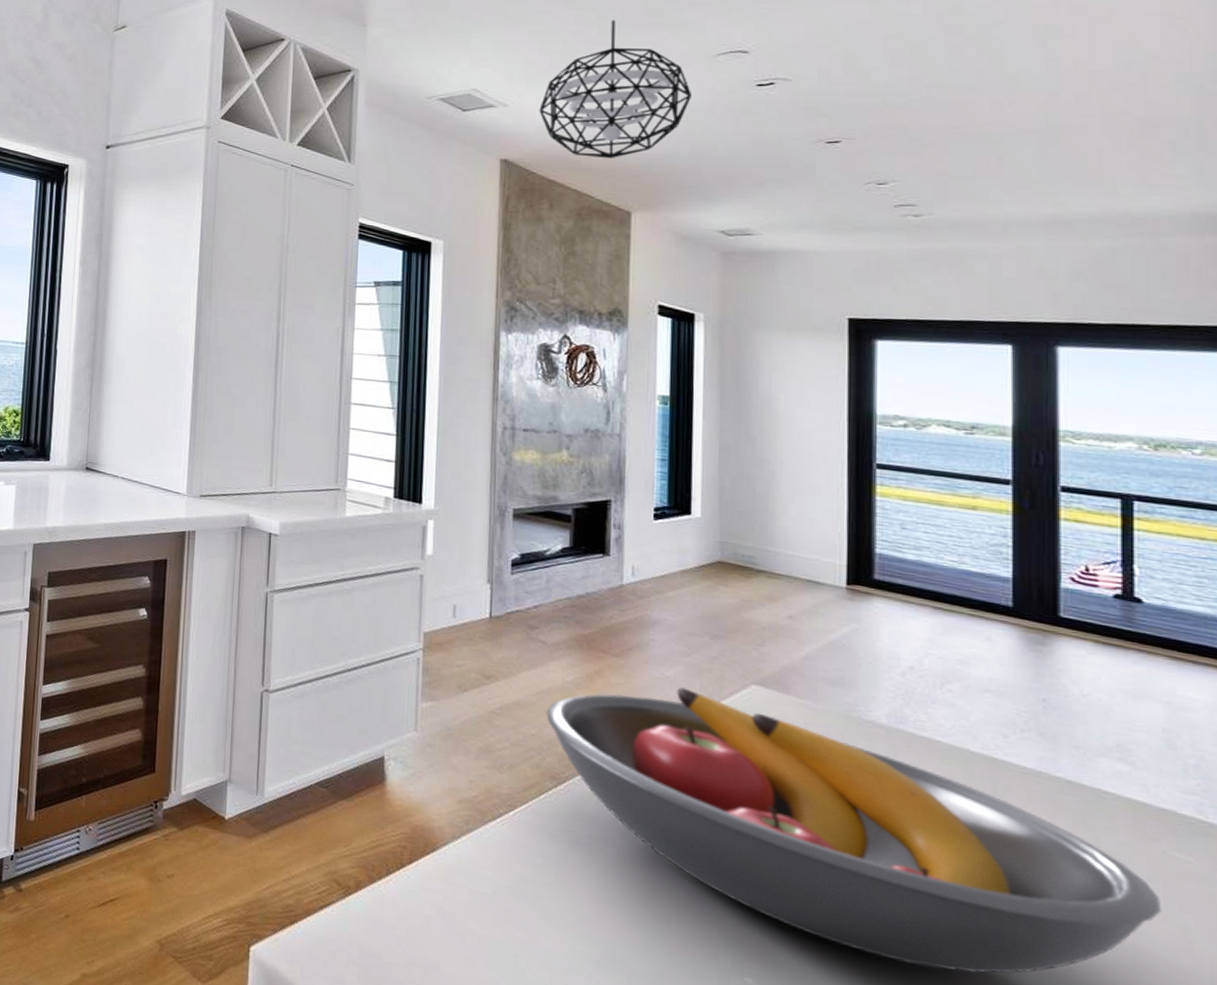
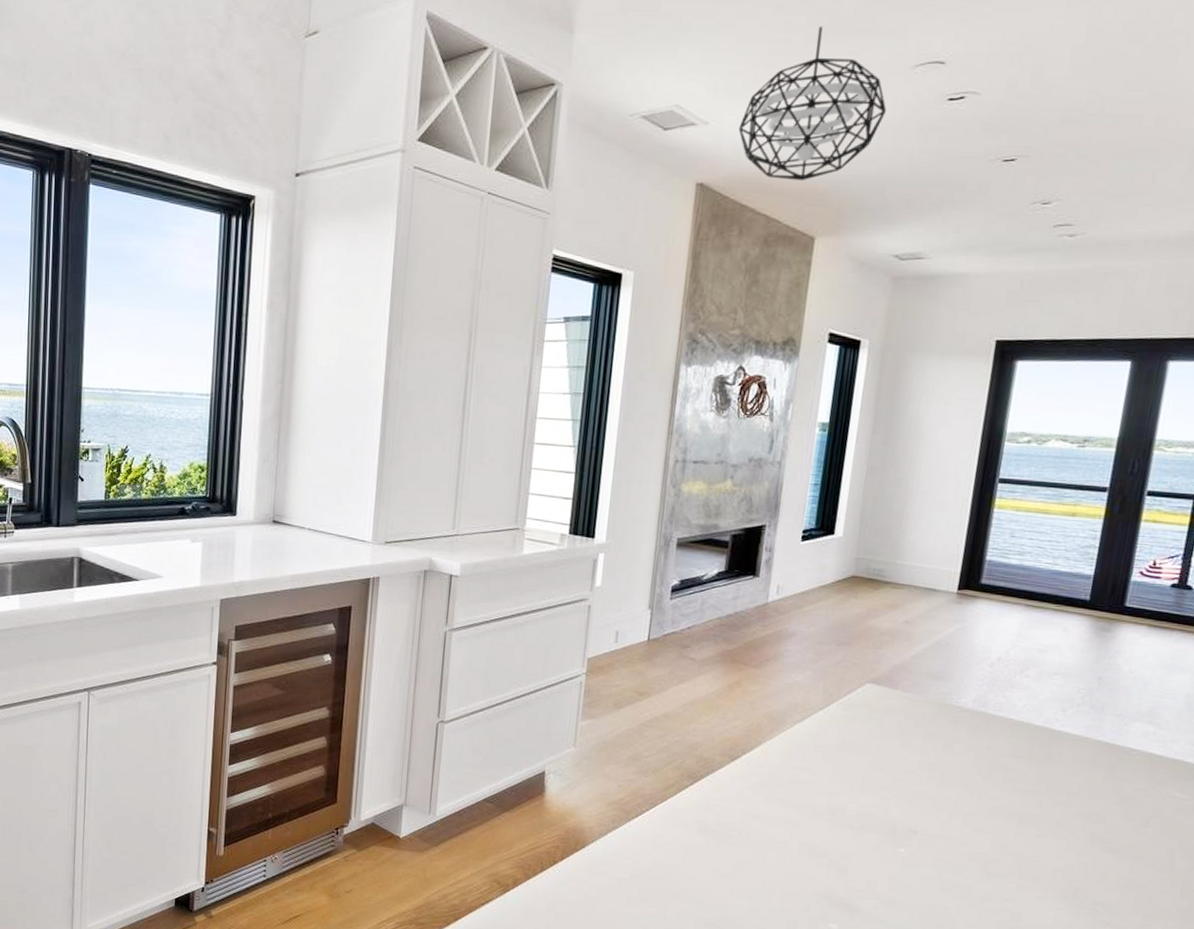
fruit bowl: present [546,687,1162,975] -> none [689,690,1158,902]

